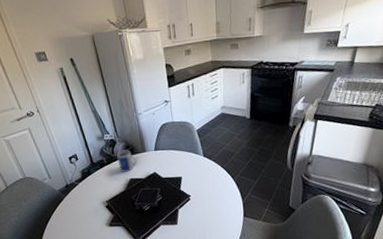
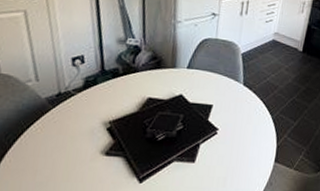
mug: present [117,150,137,172] -> none [137,61,163,89]

